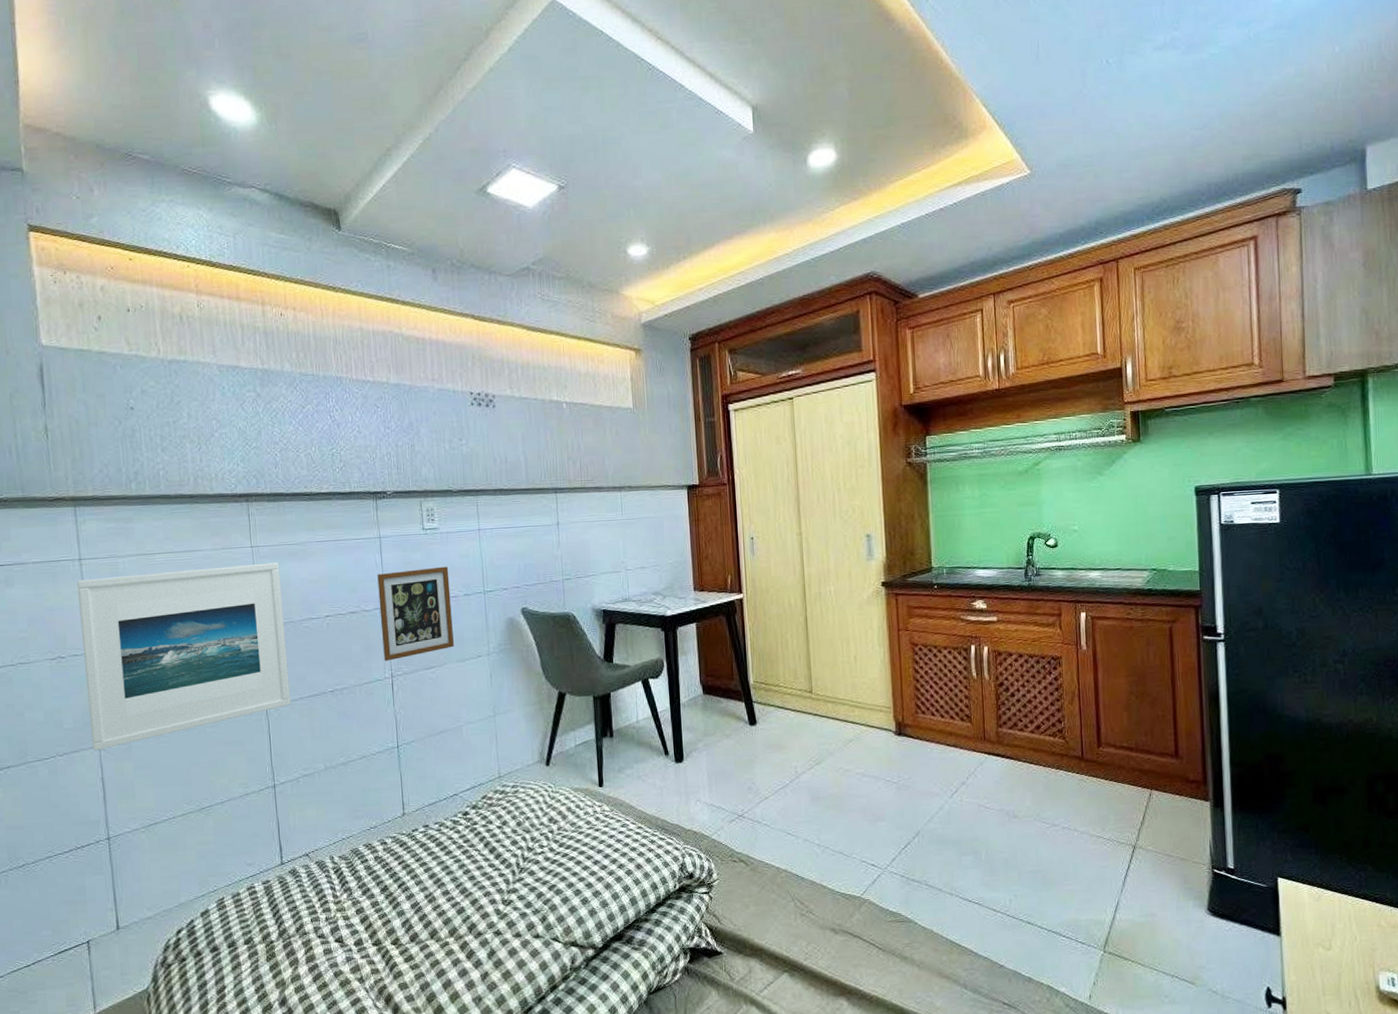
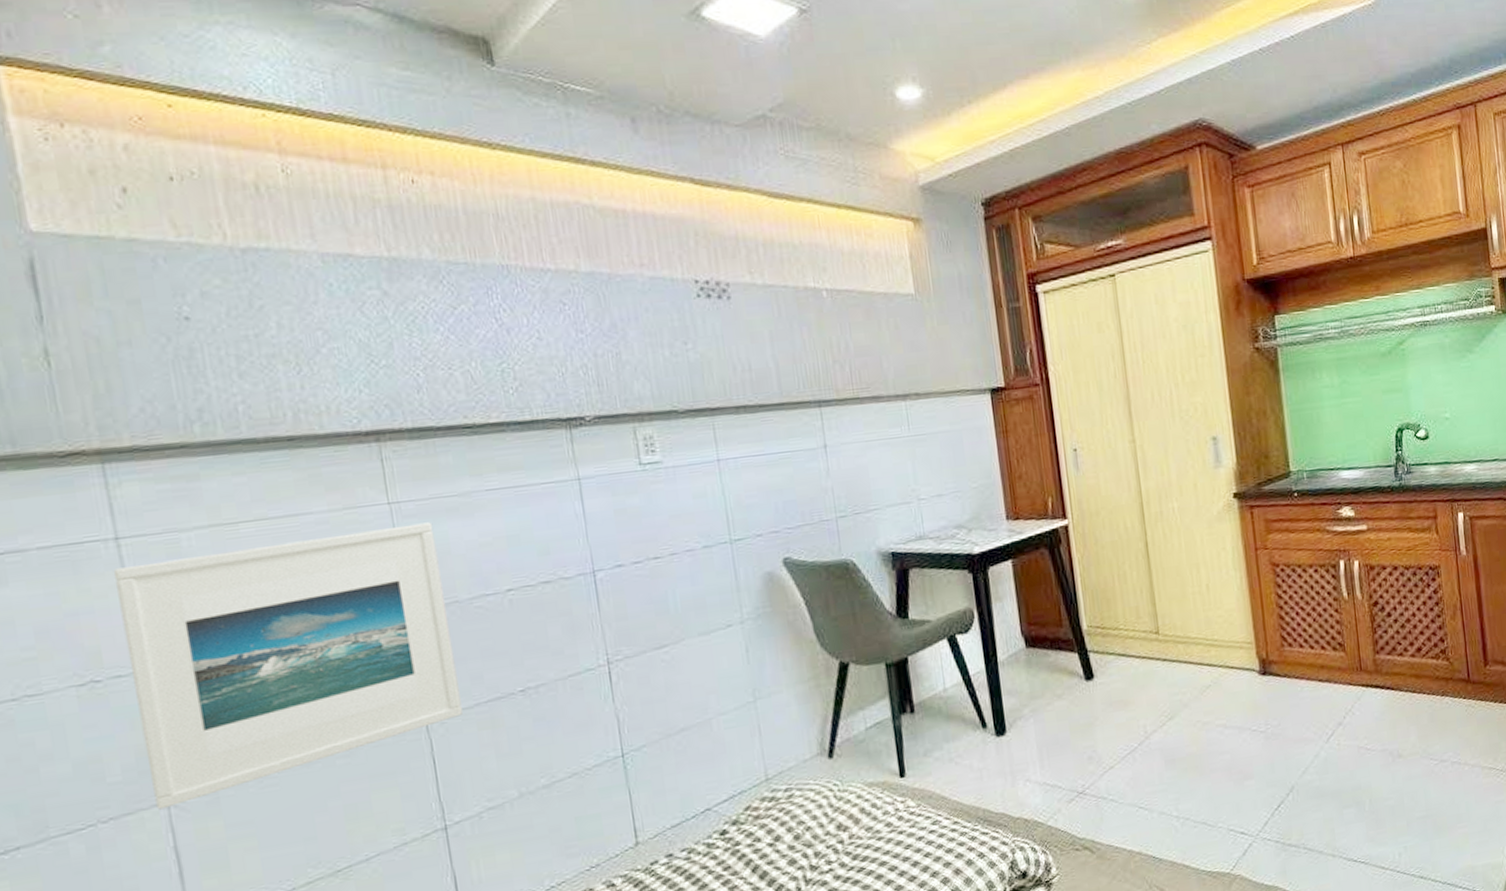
picture frame: present [377,566,454,661] -> none [578,511,694,644]

